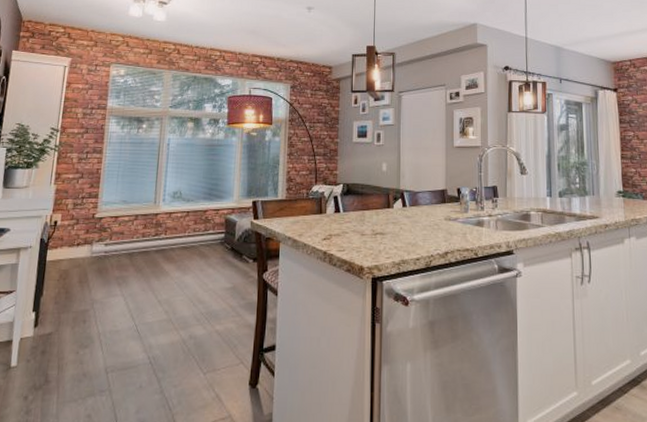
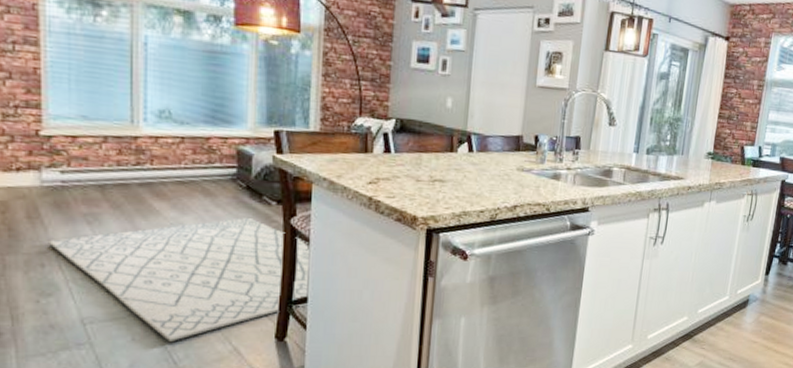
rug: none [90,274,277,390] -> present [48,217,309,343]

